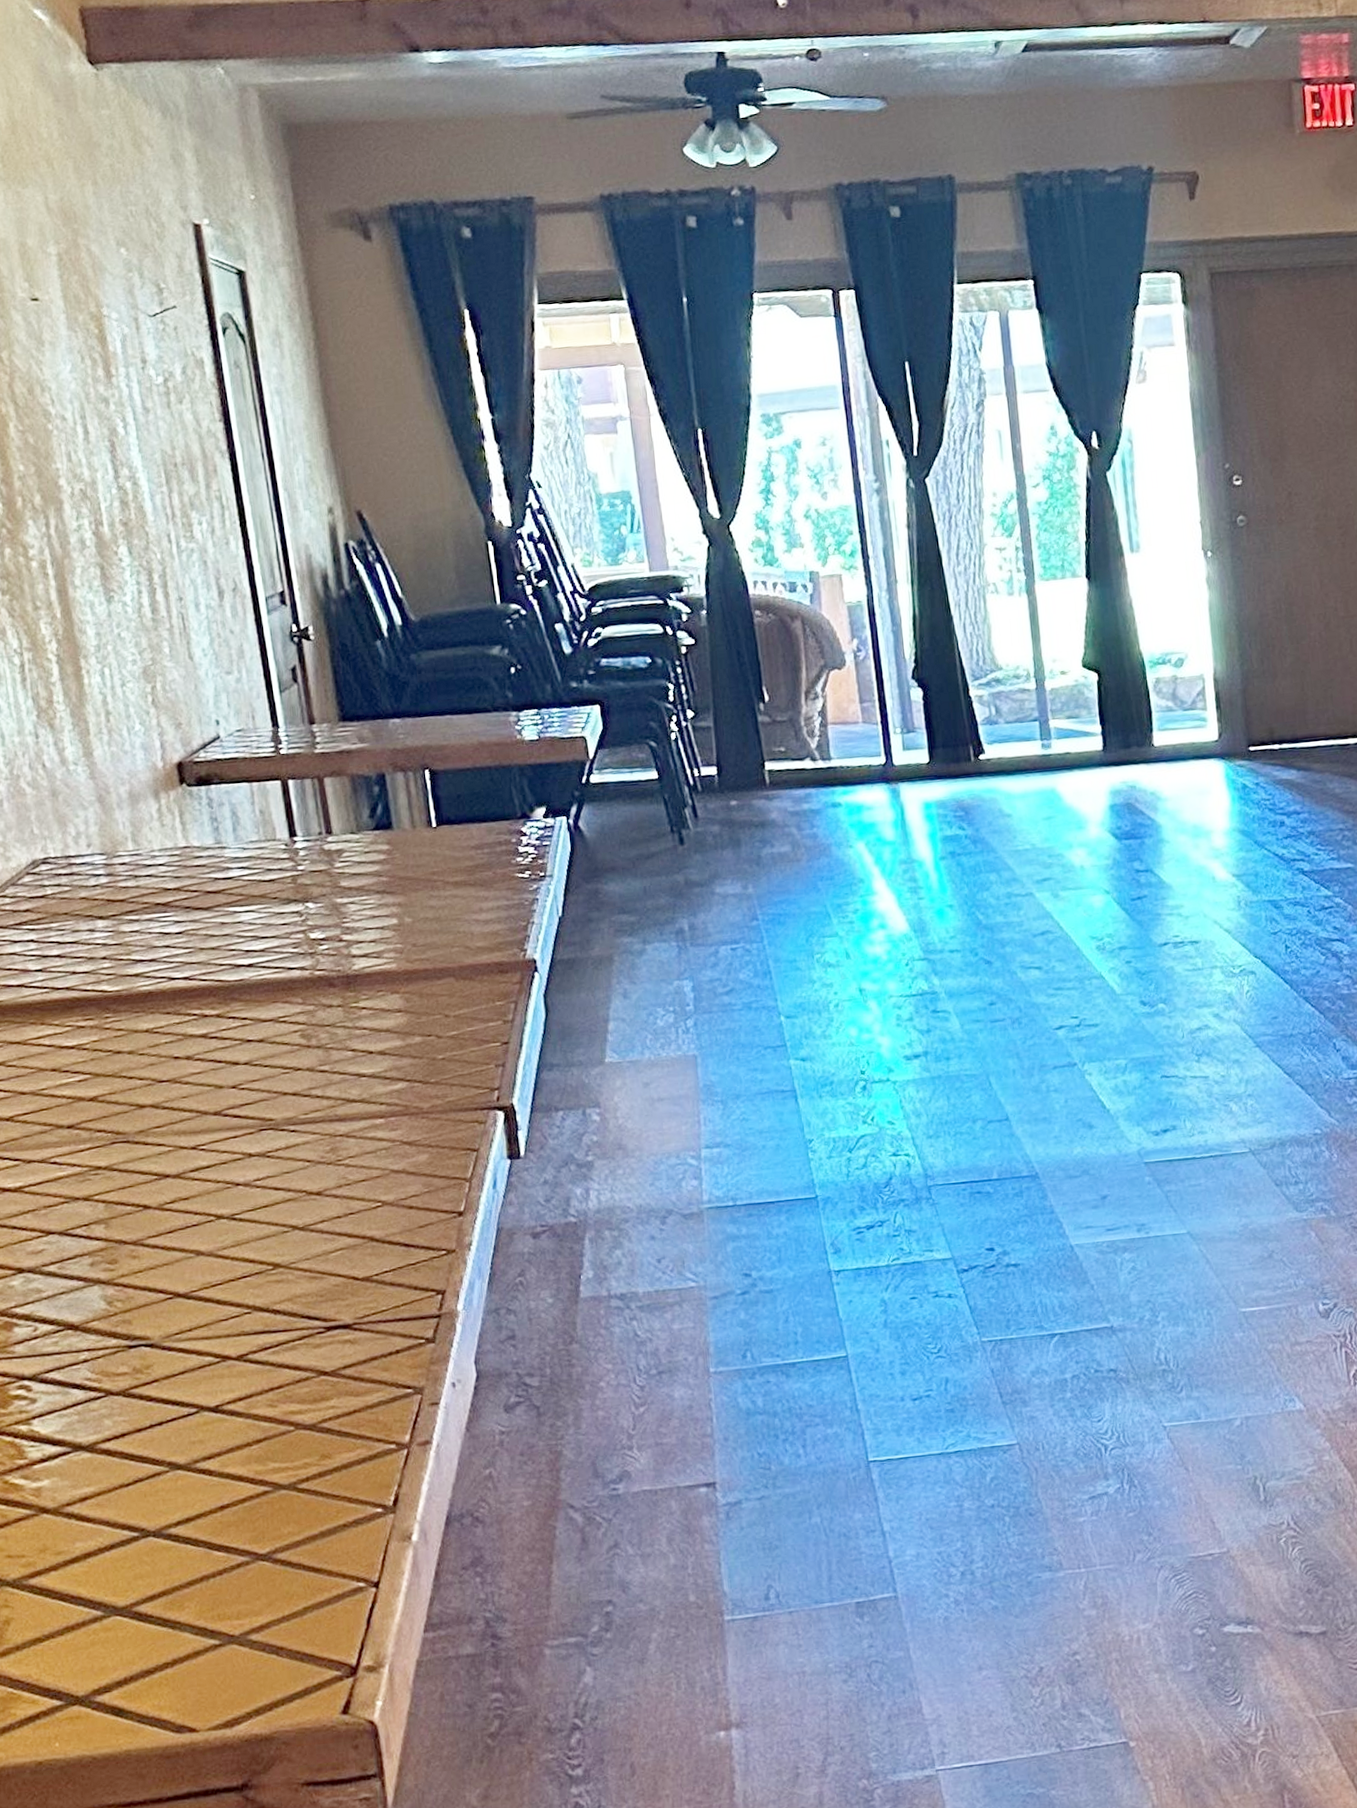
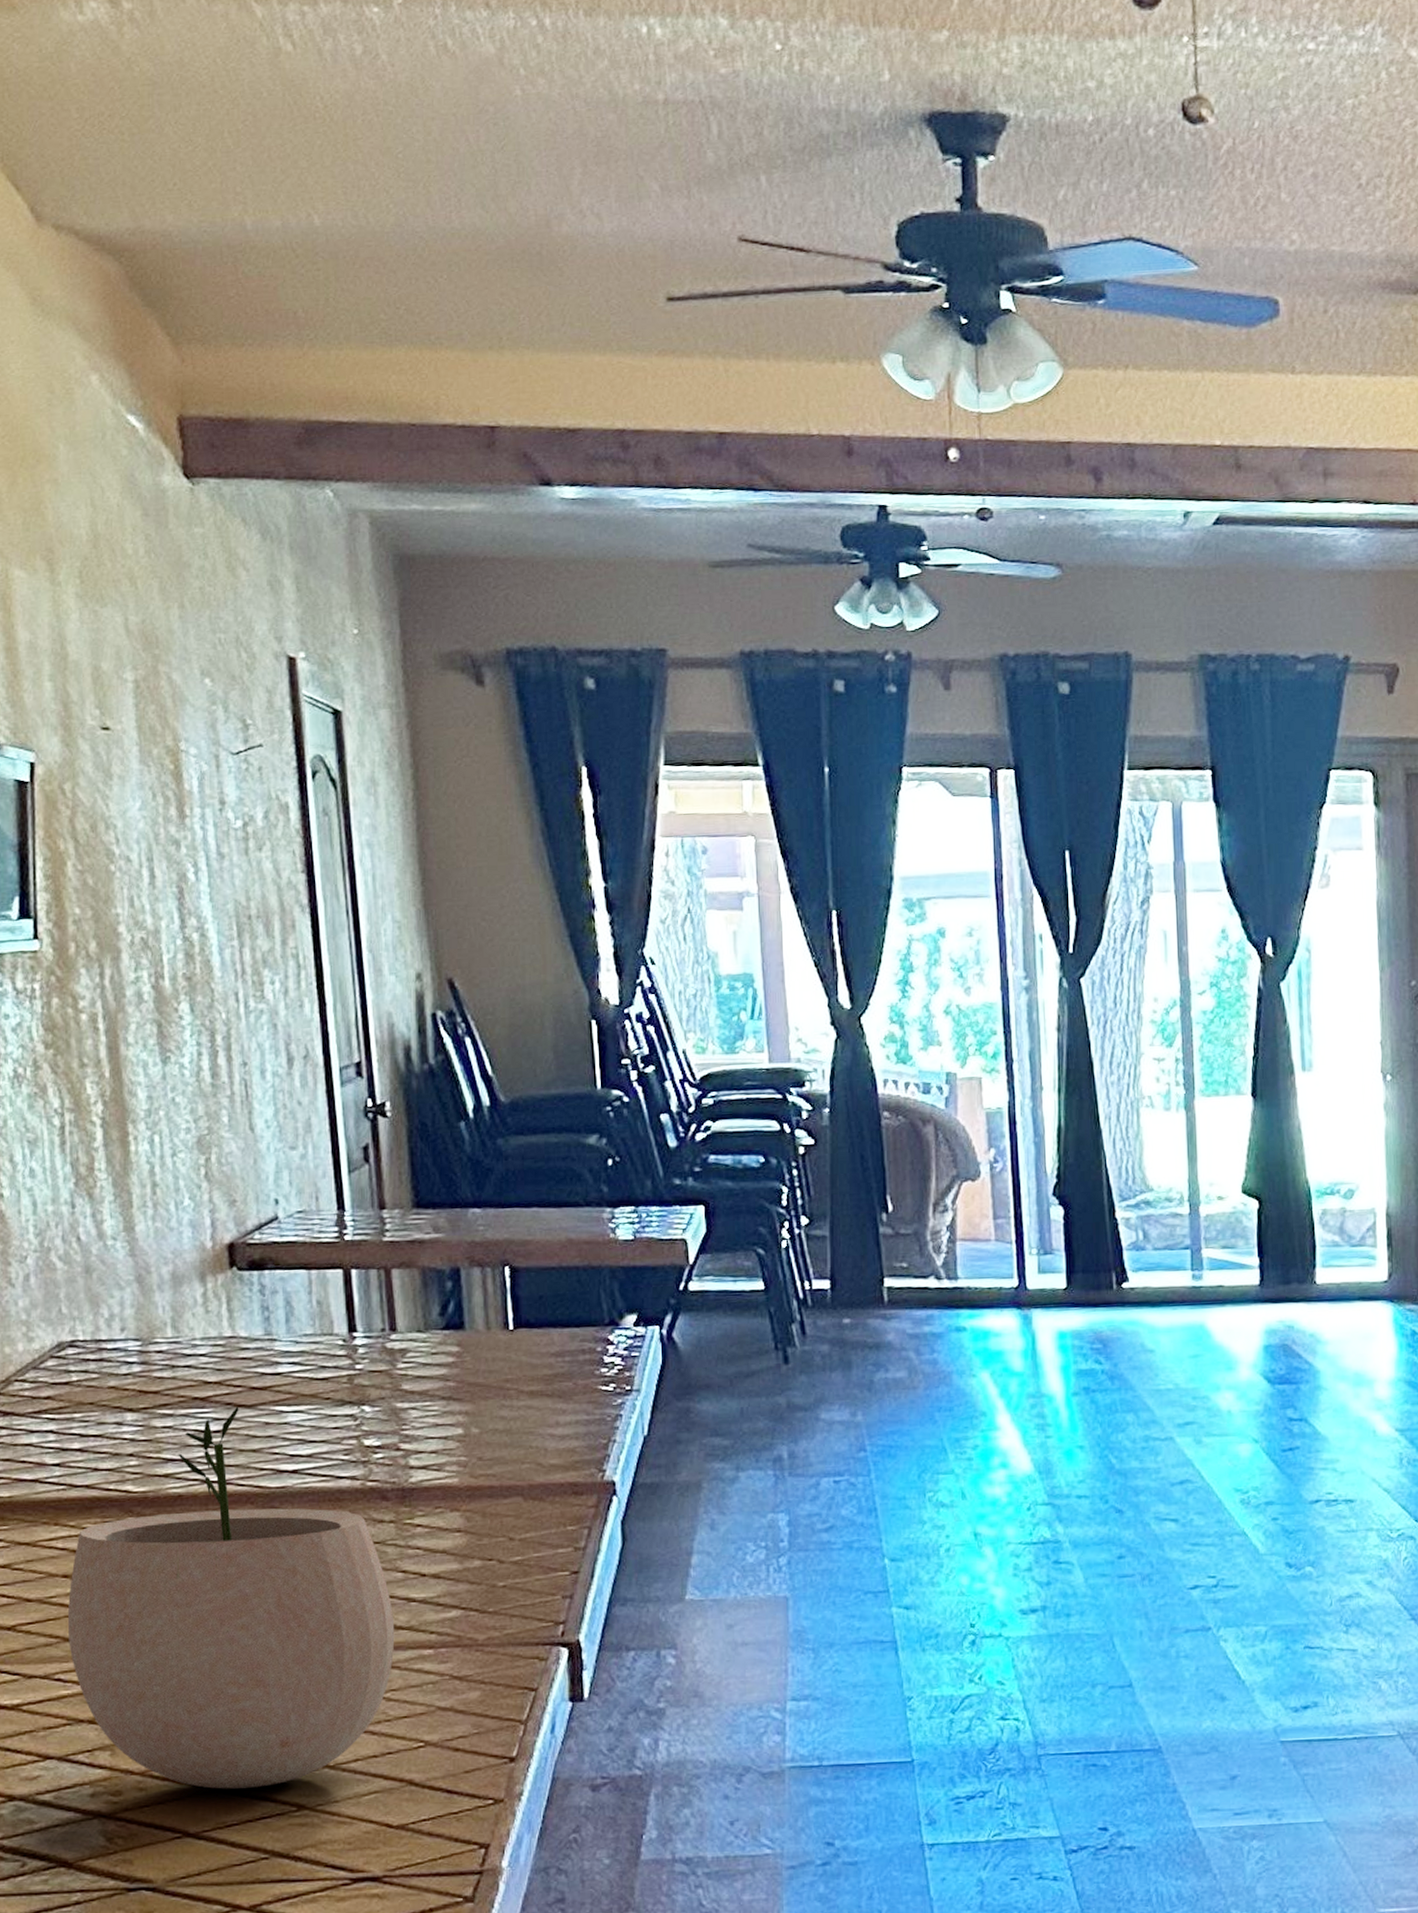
plant pot: none [58,909,350,1253] -> present [68,1406,395,1789]

